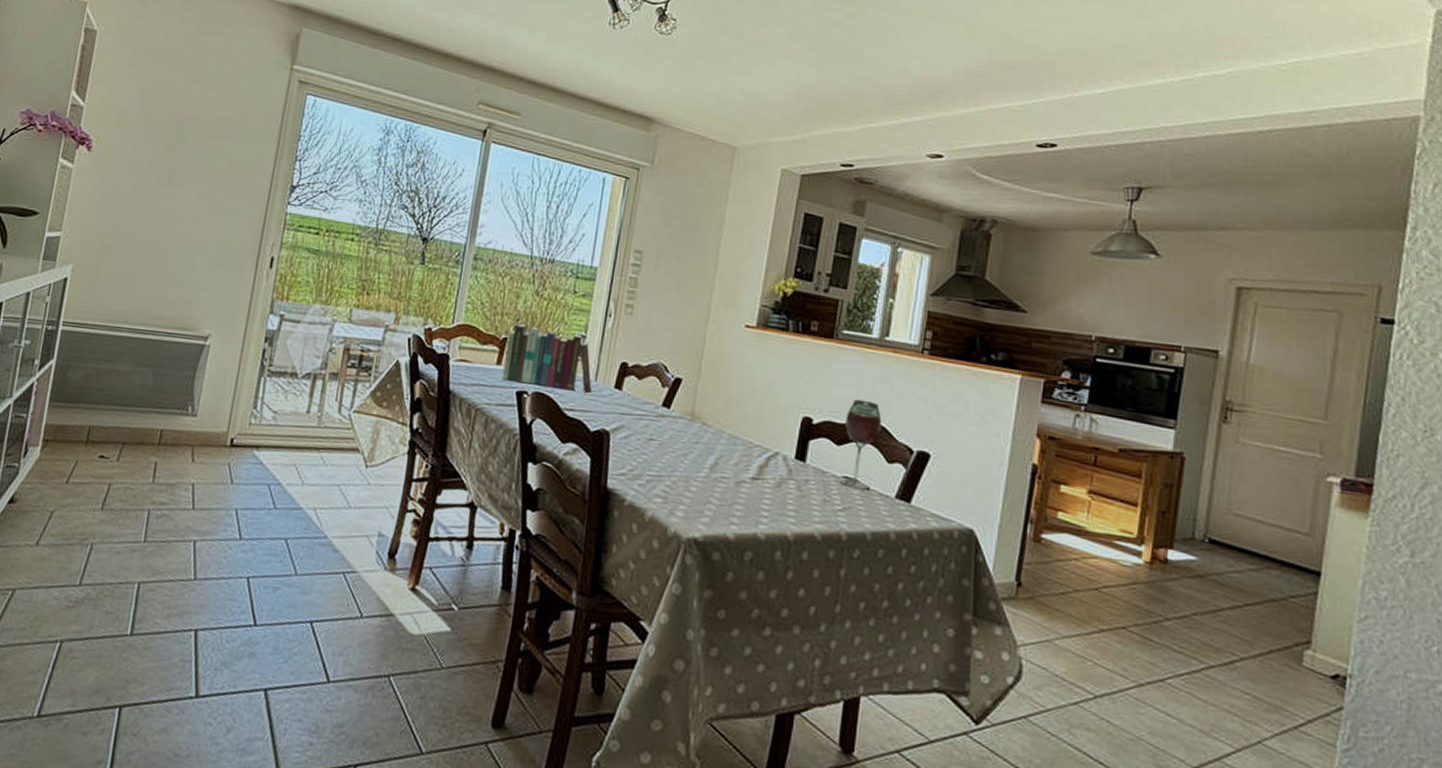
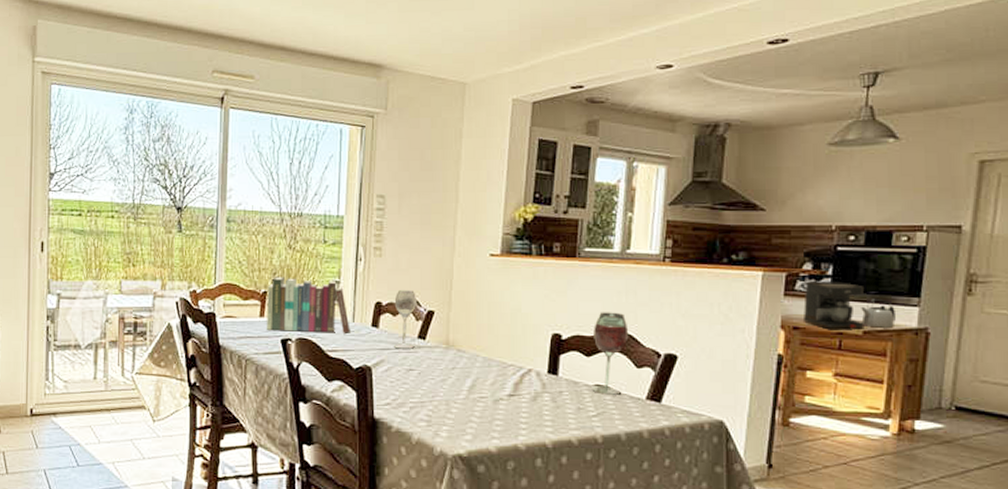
wineglass: none [636,352,666,417] -> present [394,290,418,349]
coffee maker: none [1059,390,1122,447] -> present [802,280,865,330]
kettle: none [1117,414,1151,448] -> present [861,297,896,328]

